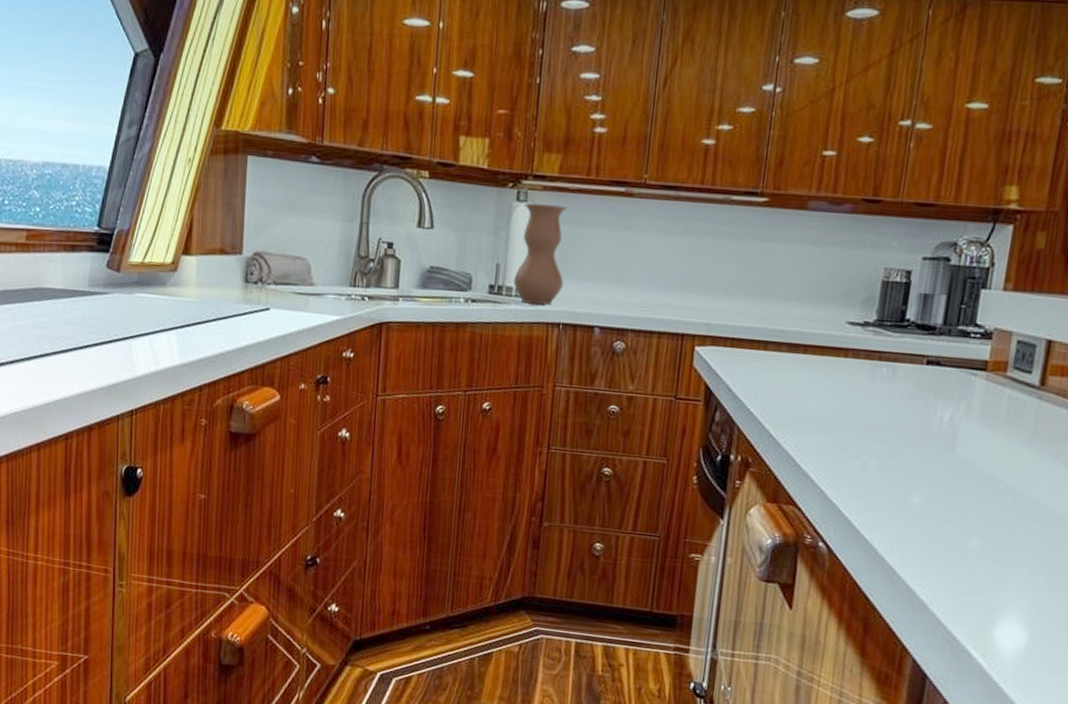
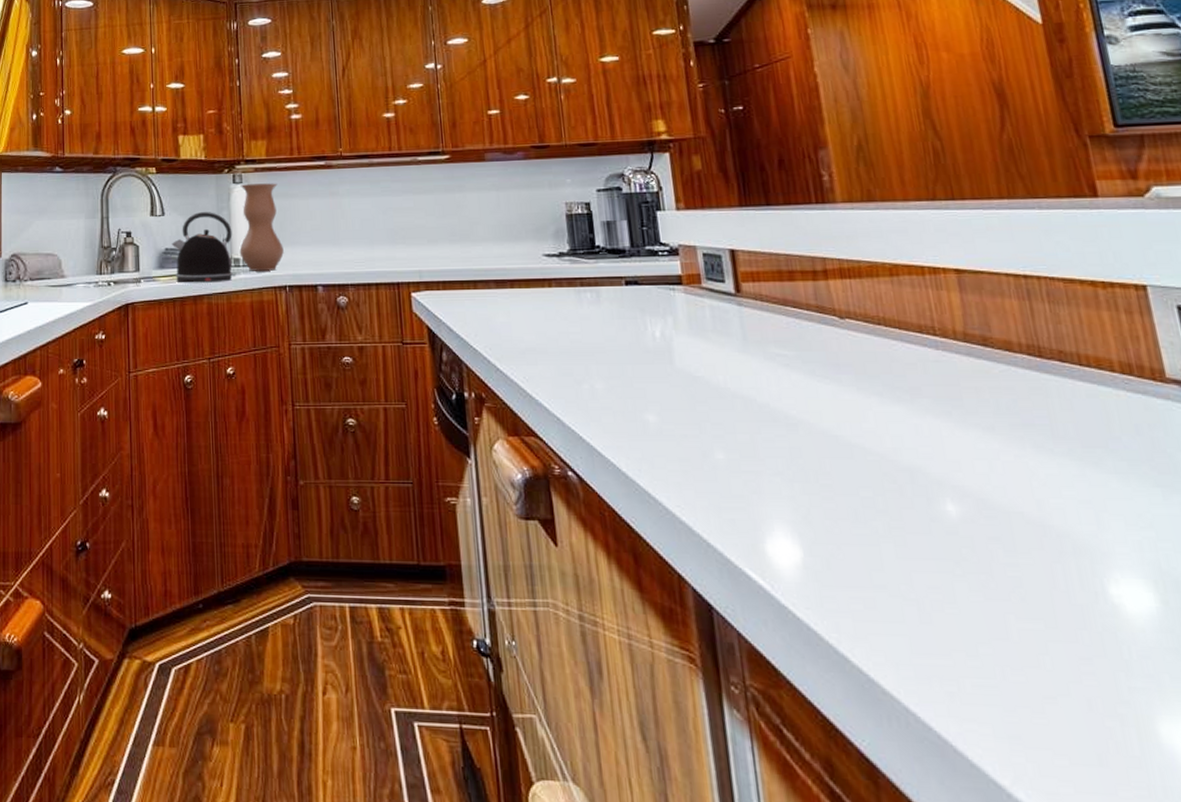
kettle: none [437,229,509,312] -> present [171,212,237,283]

